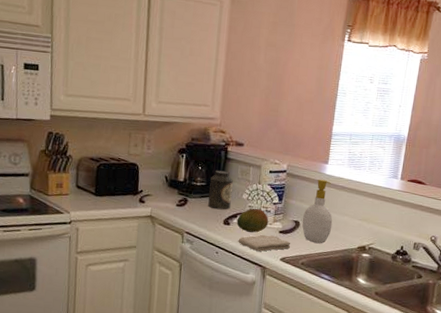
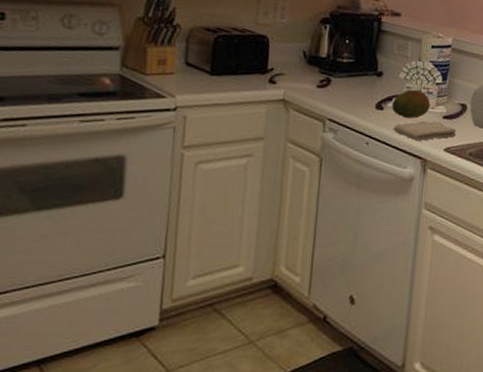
canister: present [208,170,233,210] -> none [357,44,388,92]

